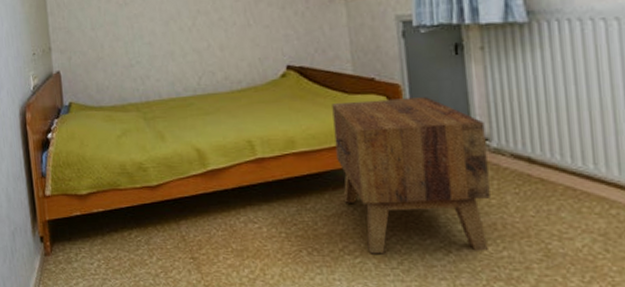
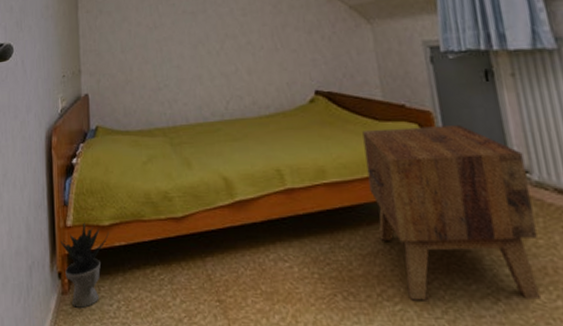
potted plant: none [41,192,87,267] -> present [61,222,109,308]

